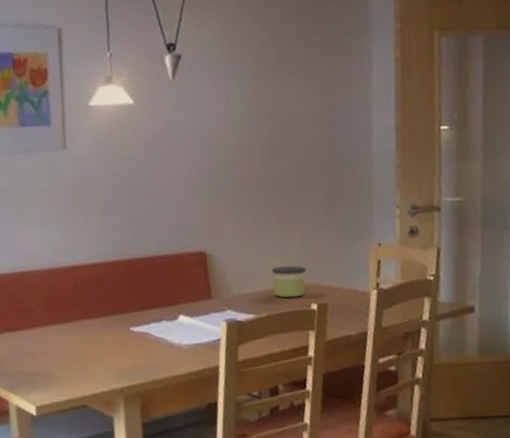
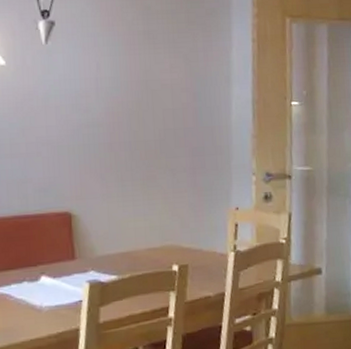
candle: present [272,265,306,298] -> none [135,227,169,260]

